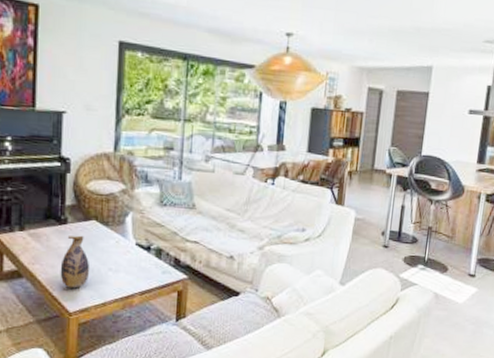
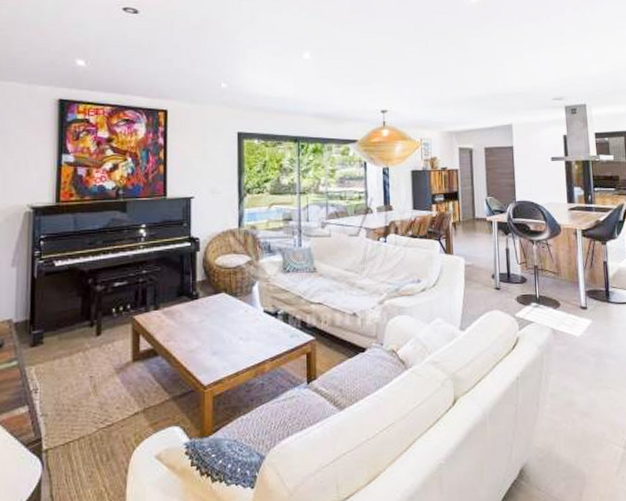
vase: present [60,235,90,288] -> none [193,308,222,361]

